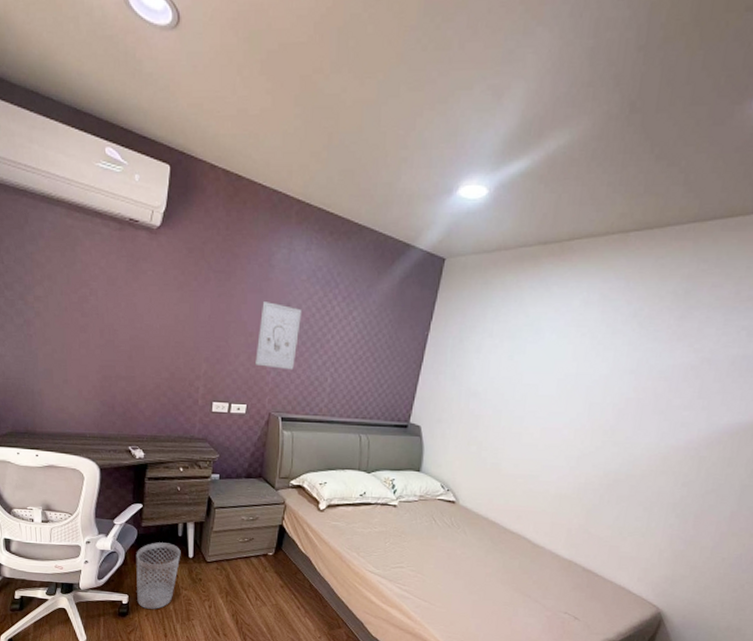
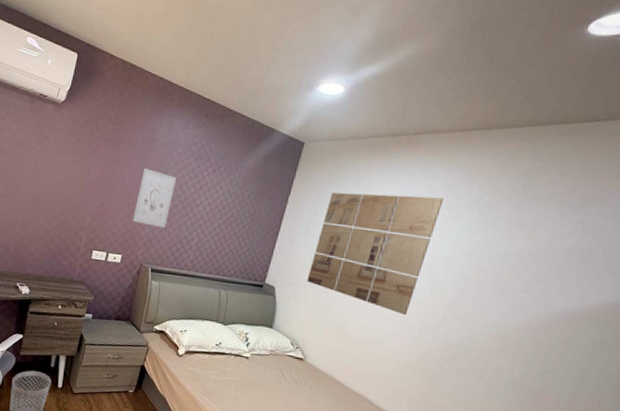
wall art: none [455,311,601,445] -> present [306,192,444,316]

